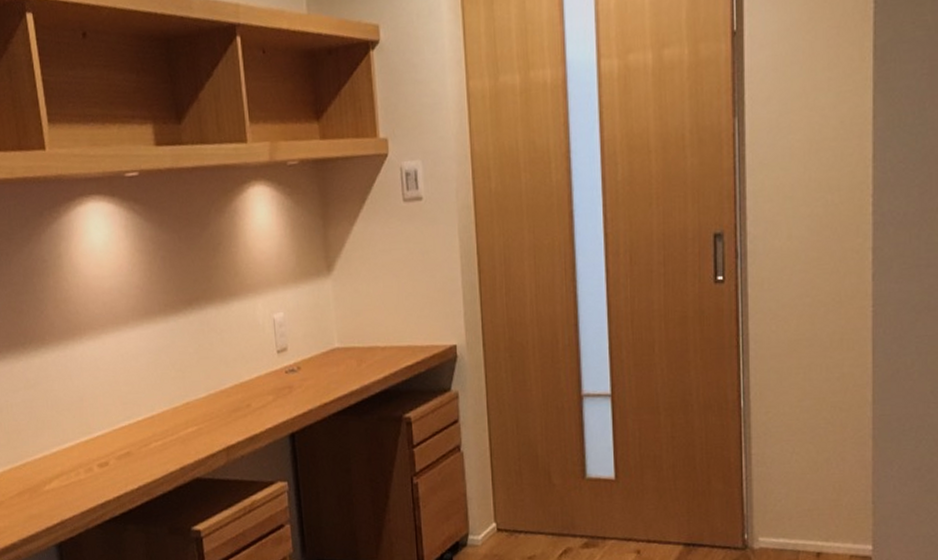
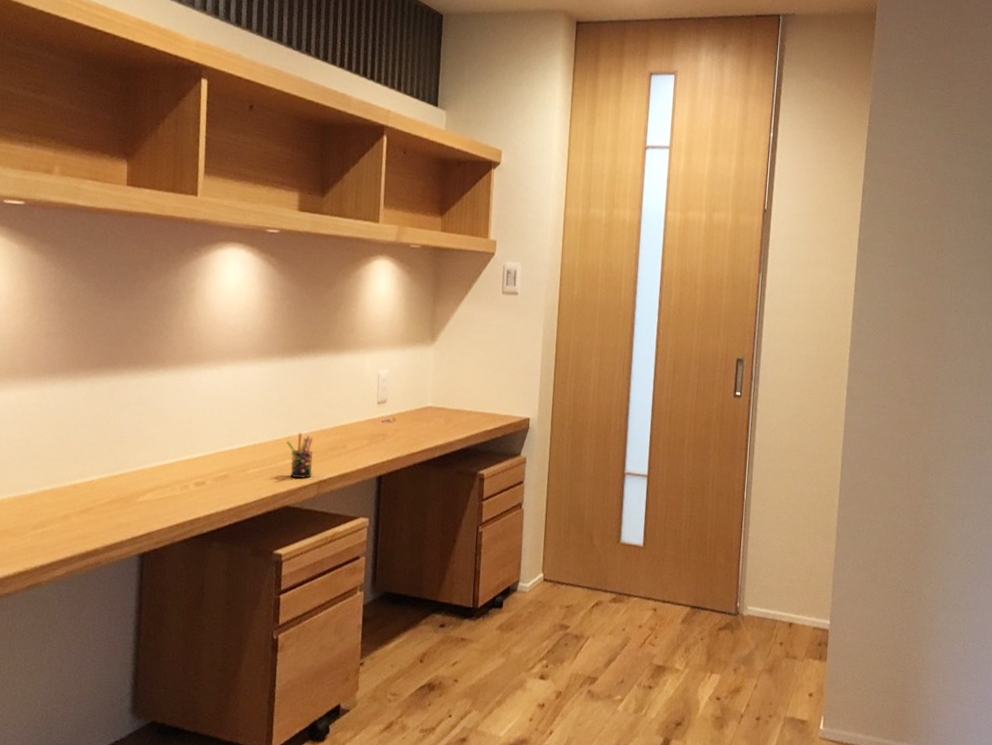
pen holder: none [185,397,218,448] -> present [286,433,313,479]

